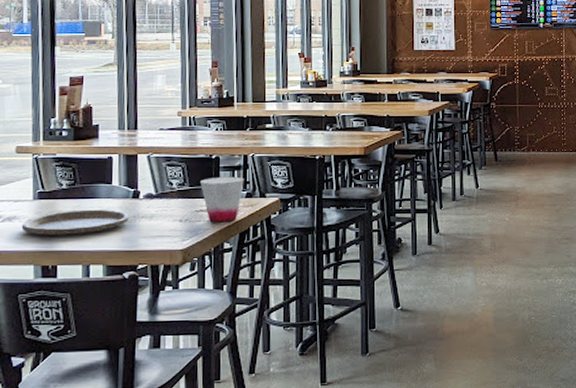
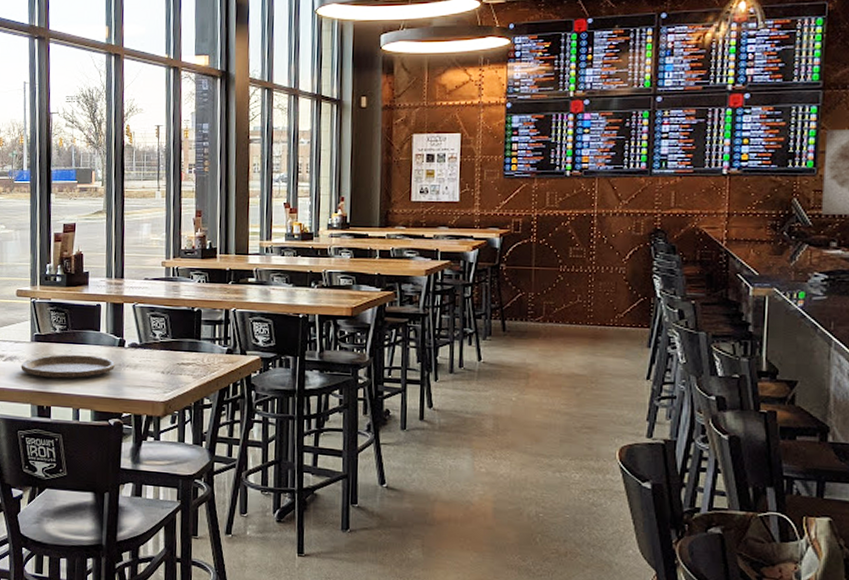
cup: present [201,176,244,223] -> none [182,330,225,378]

